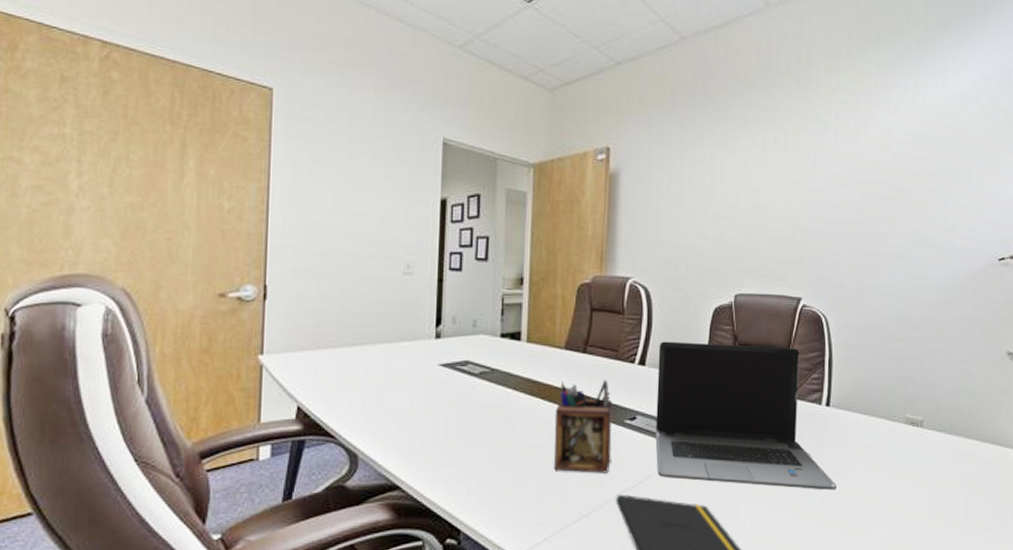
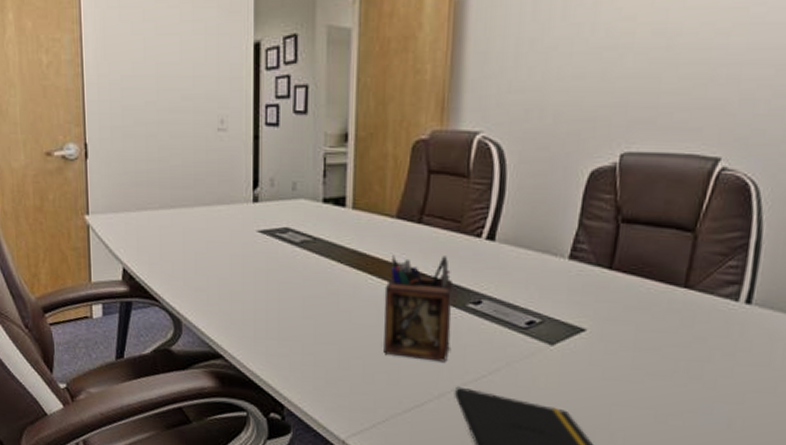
laptop computer: present [655,341,837,490] -> none [504,212,752,411]

